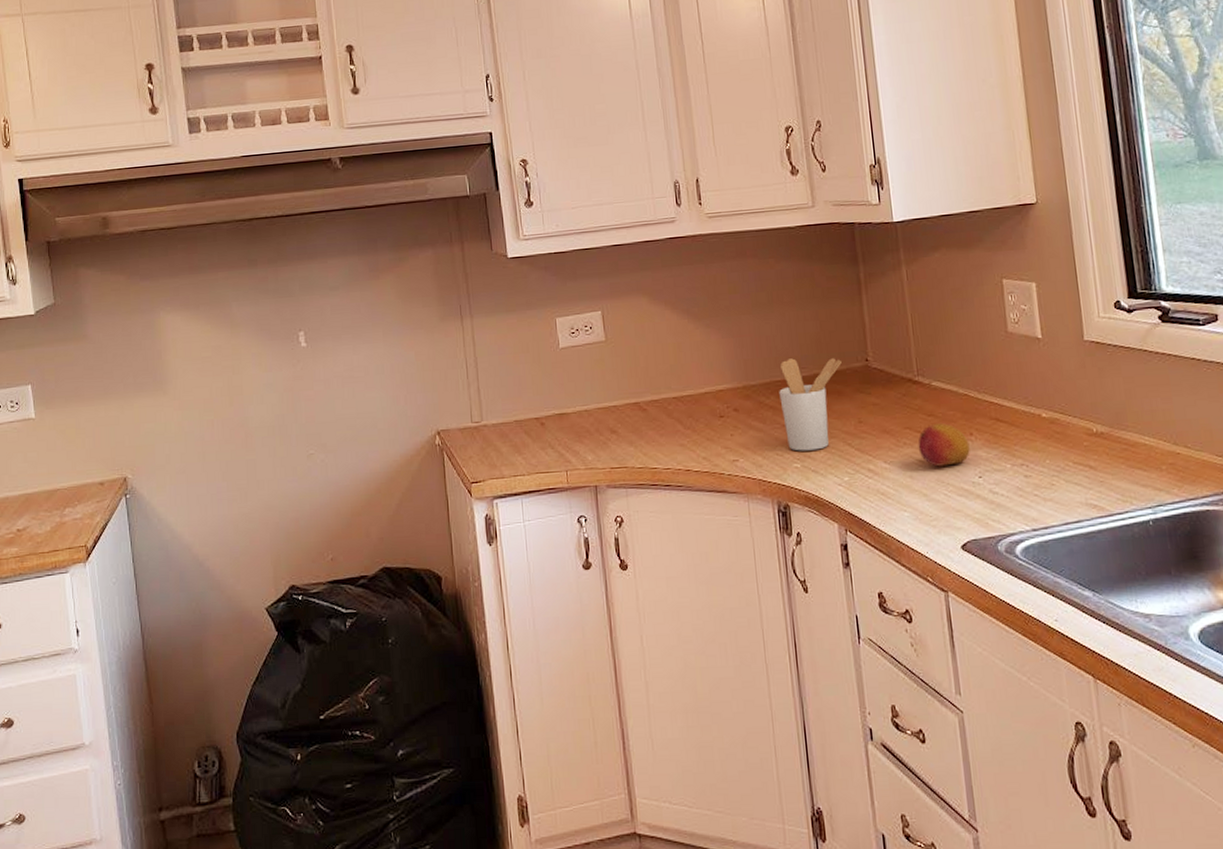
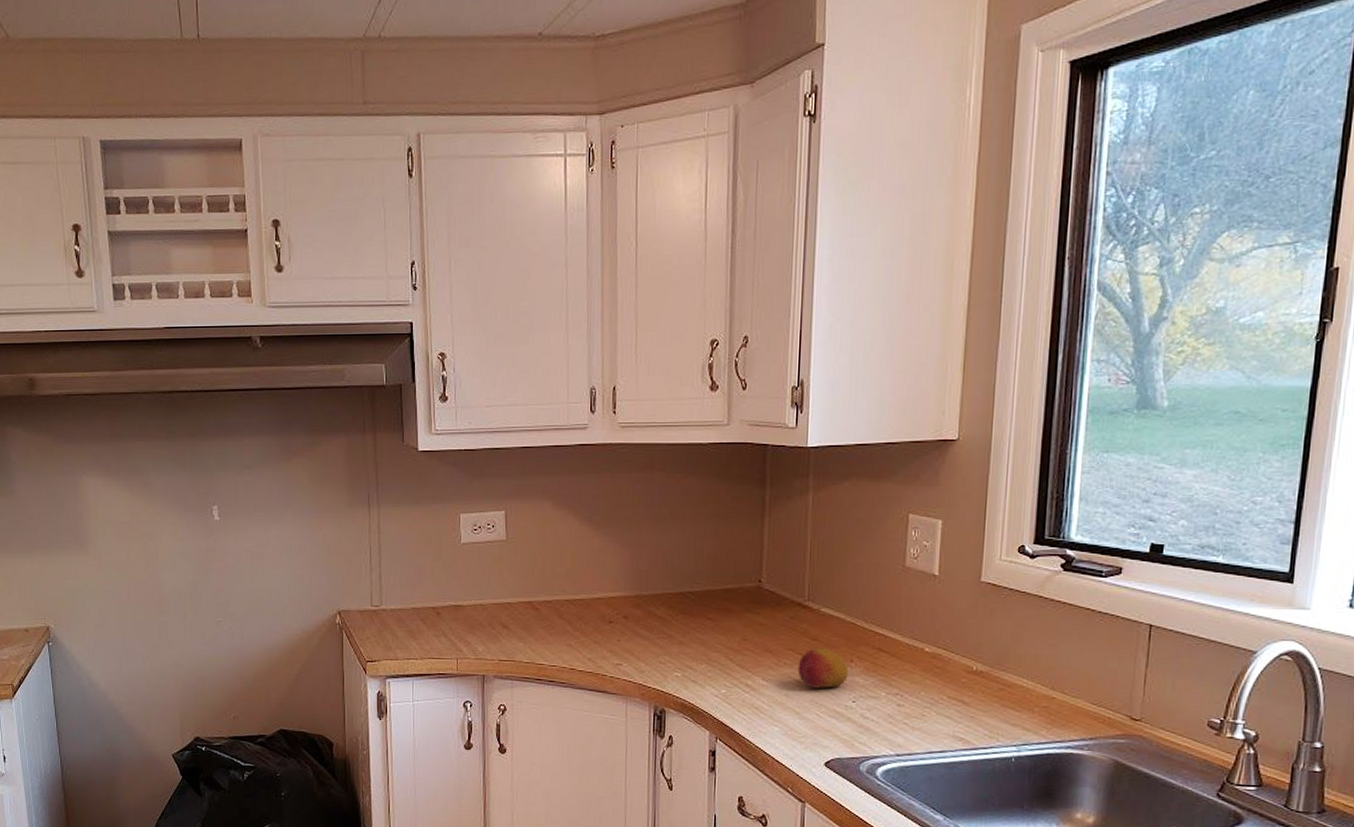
utensil holder: present [779,358,842,451] -> none [669,573,735,662]

